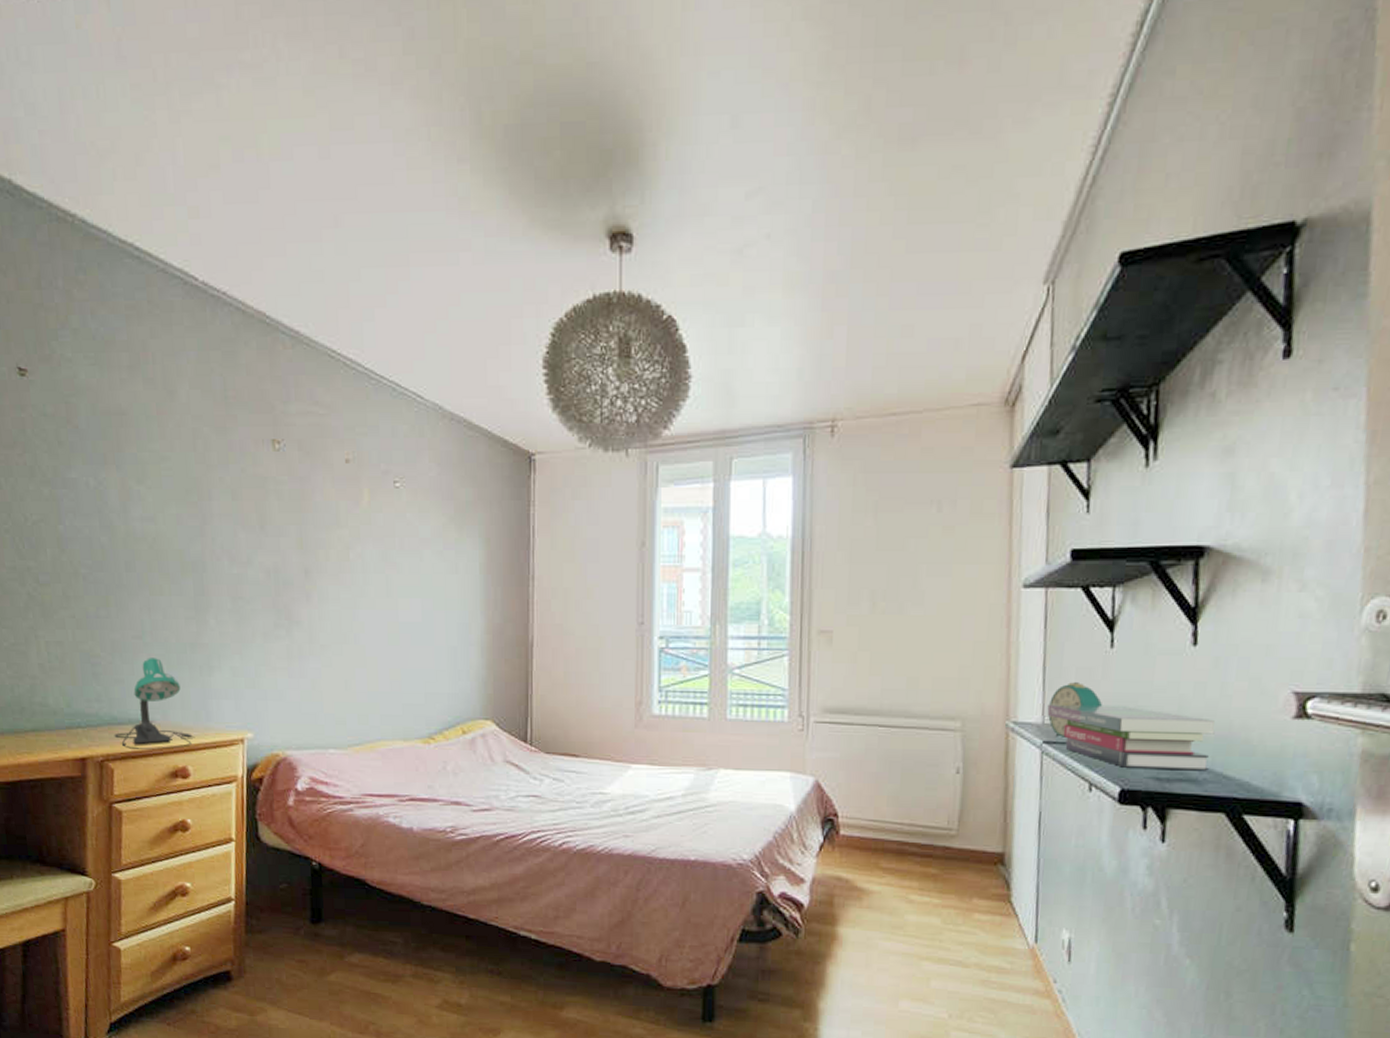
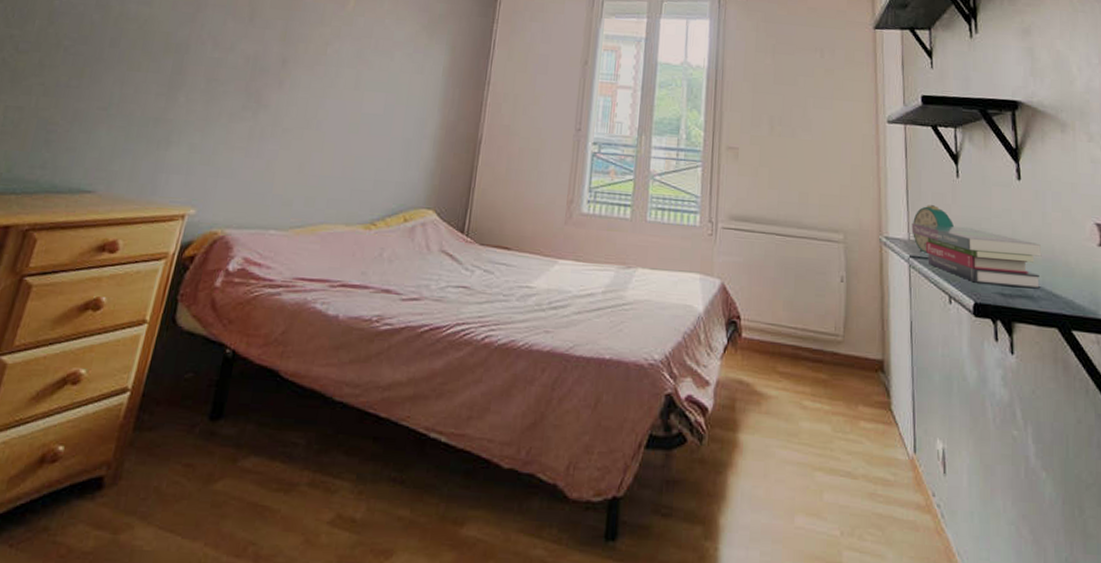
desk lamp: present [114,658,194,750] -> none [48,129,134,222]

